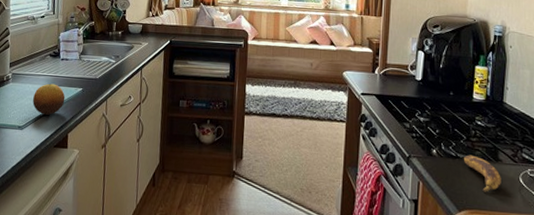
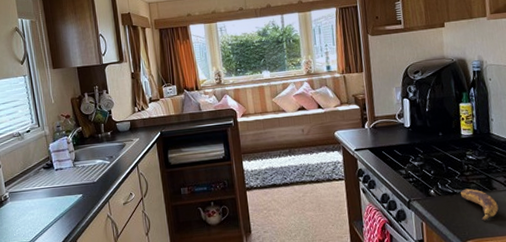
fruit: present [33,83,66,115] -> none [35,195,67,227]

